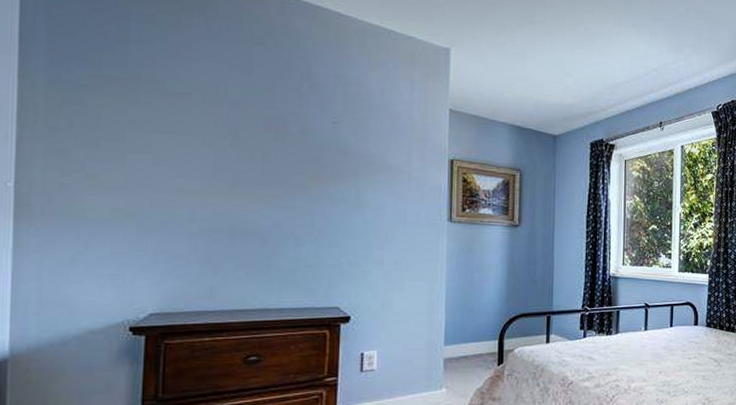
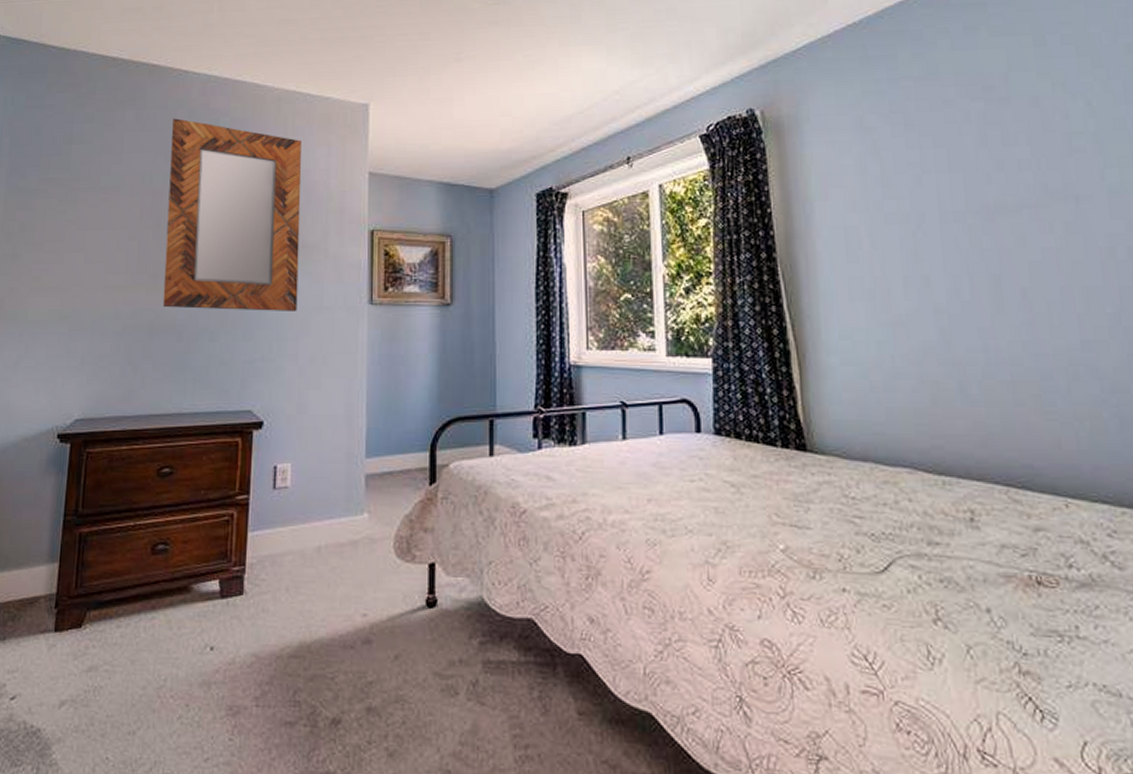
home mirror: none [244,33,386,224] -> present [162,118,302,311]

